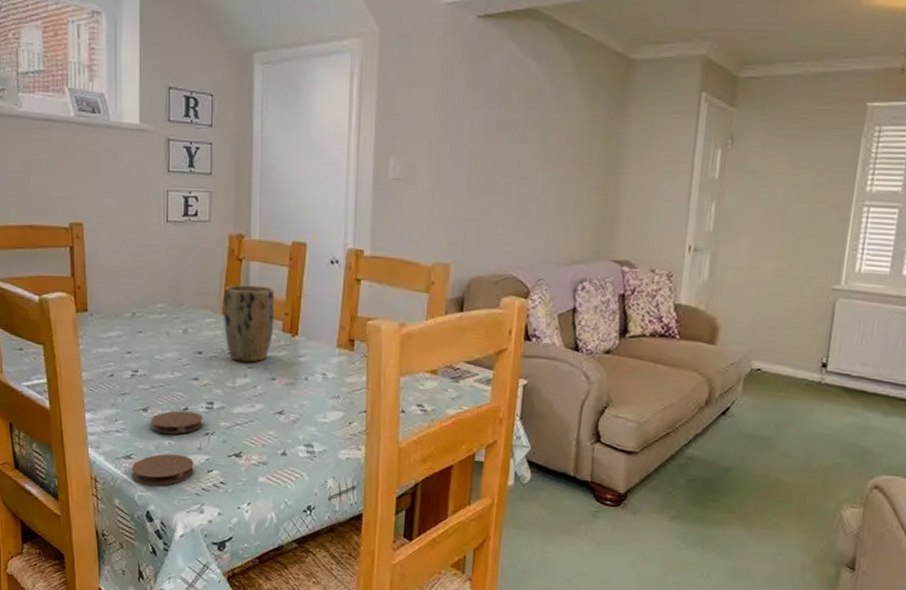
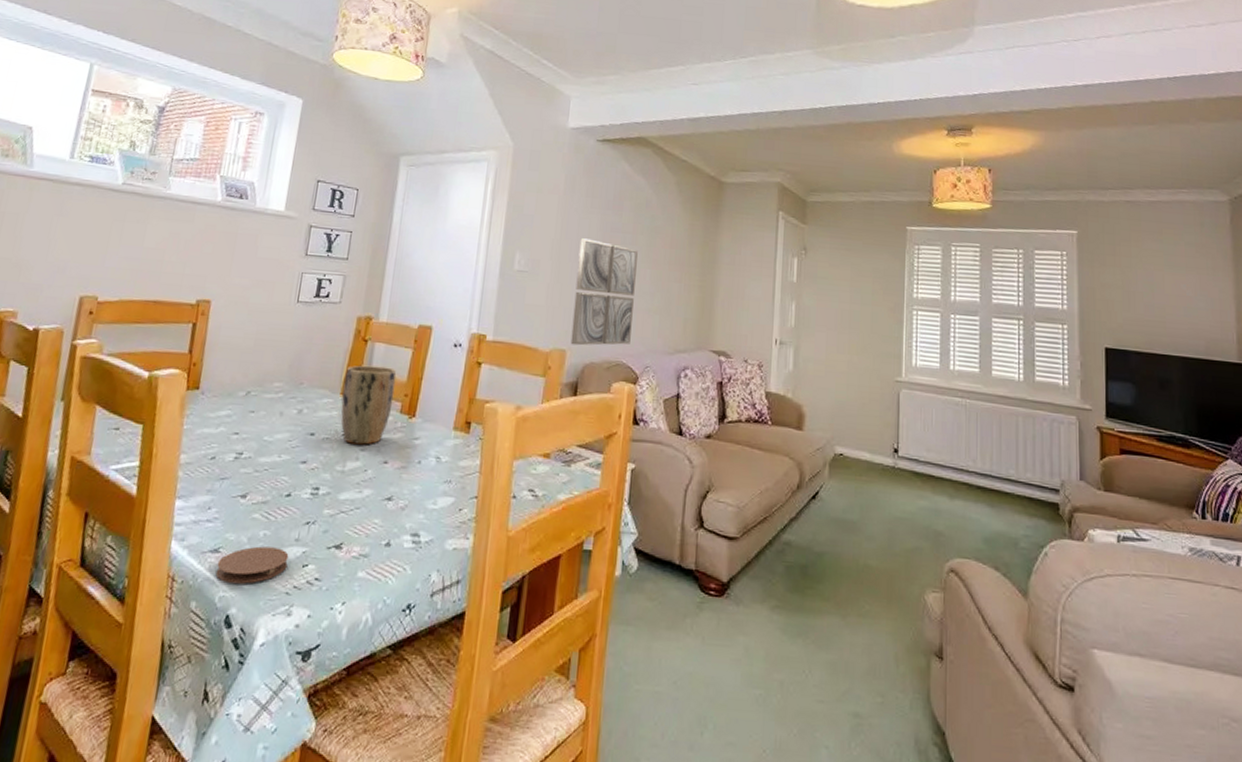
coaster: present [150,410,203,435] -> none [246,497,306,524]
wall art: none [454,138,528,259] -> present [570,238,638,346]

